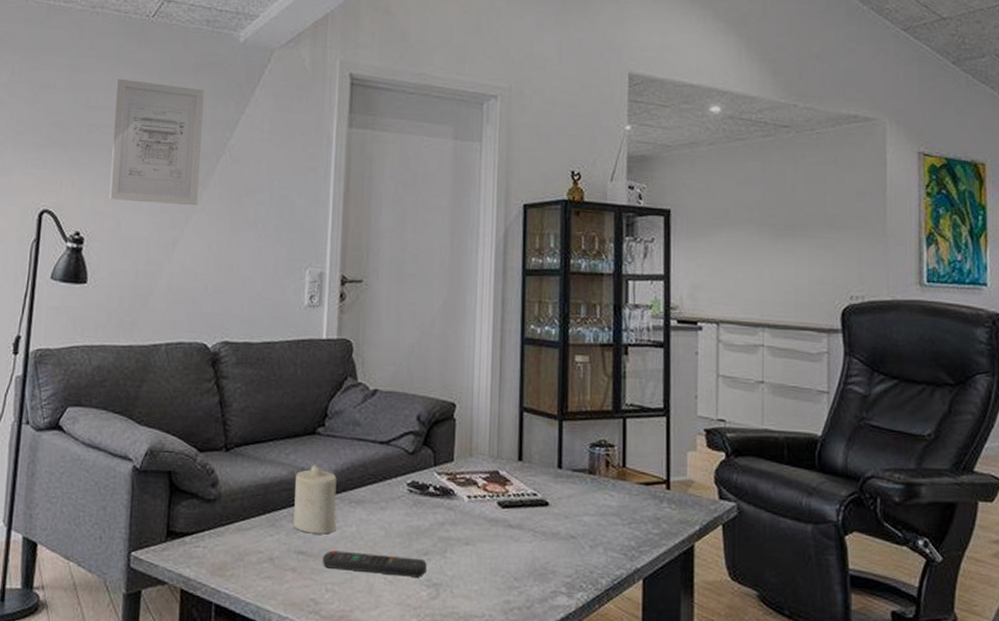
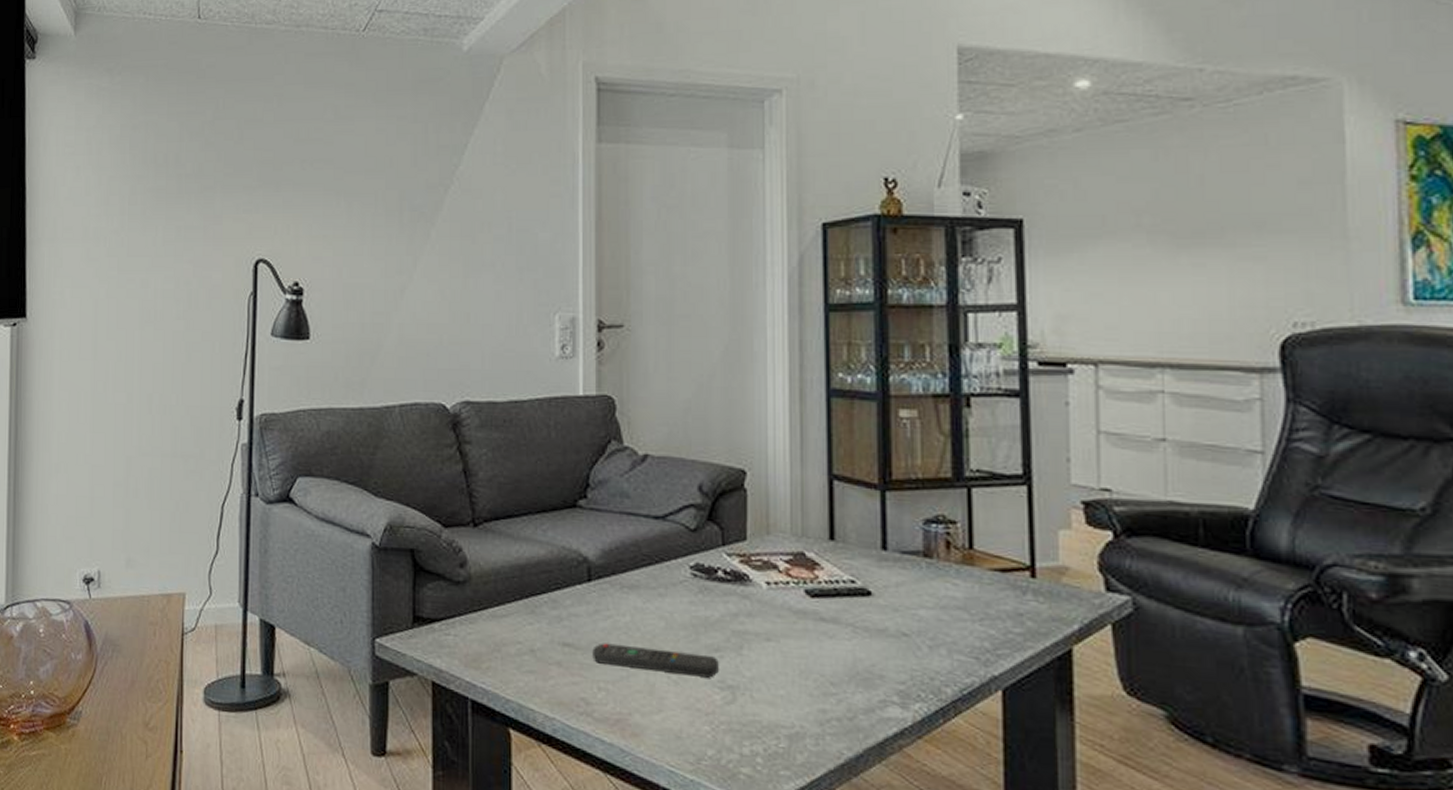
wall art: present [109,78,204,206] -> none [328,105,427,246]
candle: present [293,465,337,534] -> none [556,543,606,624]

